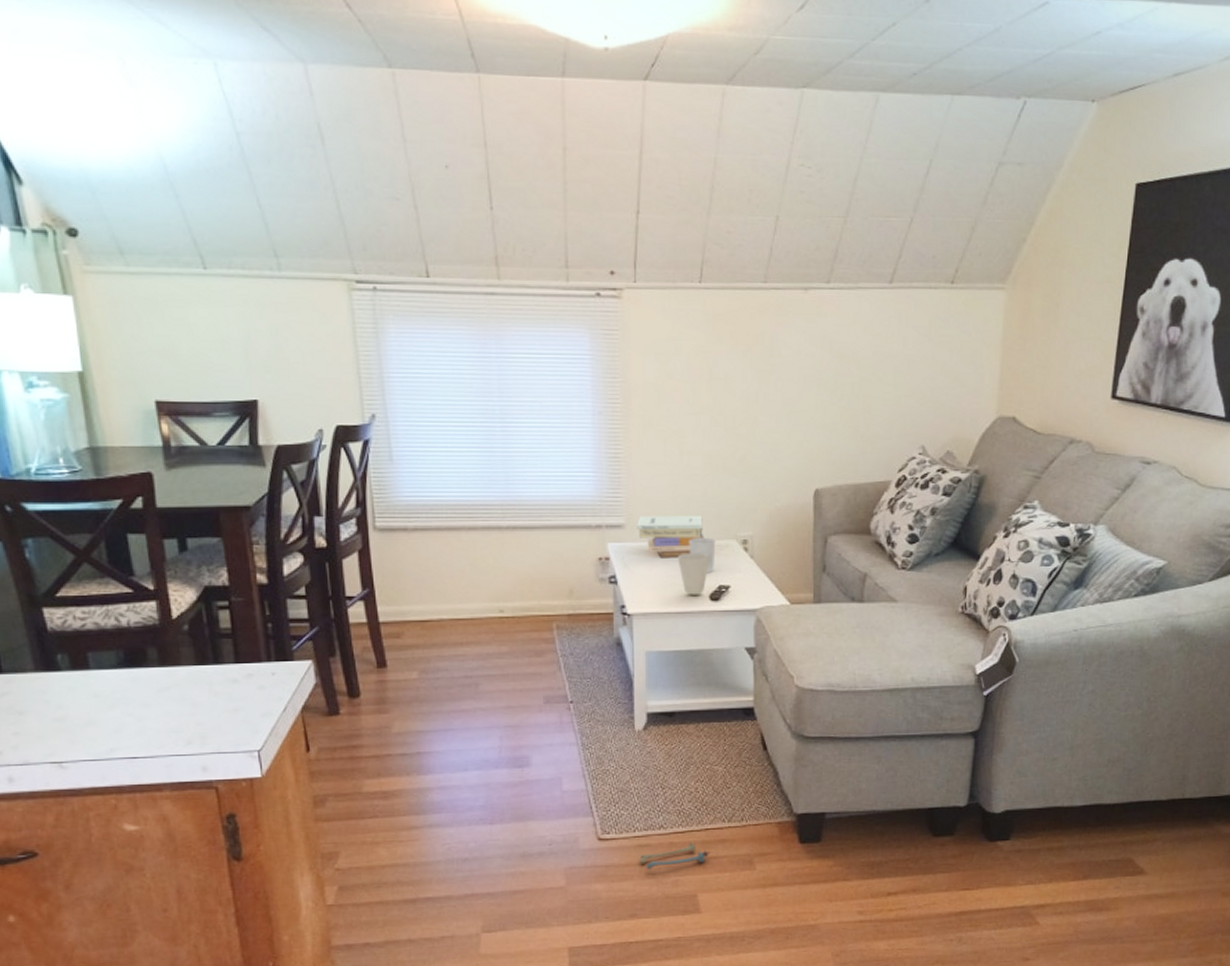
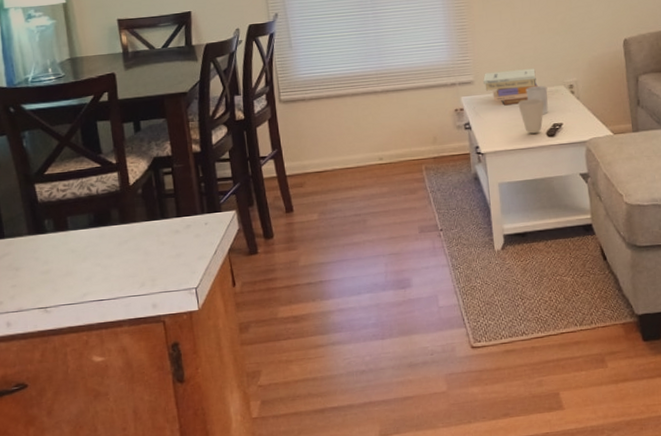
dog toy: present [639,842,711,869] -> none [507,345,568,372]

